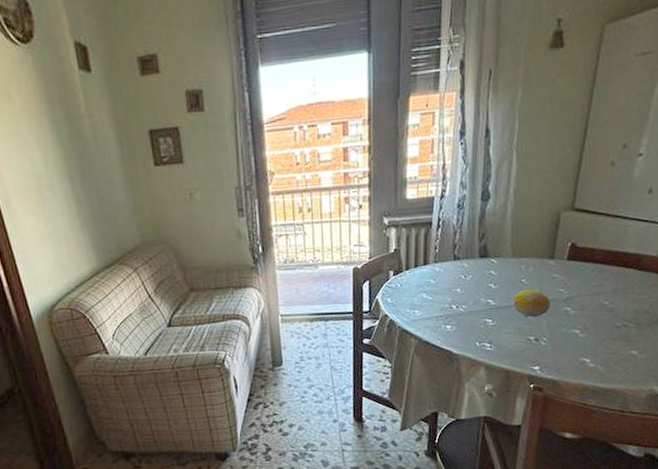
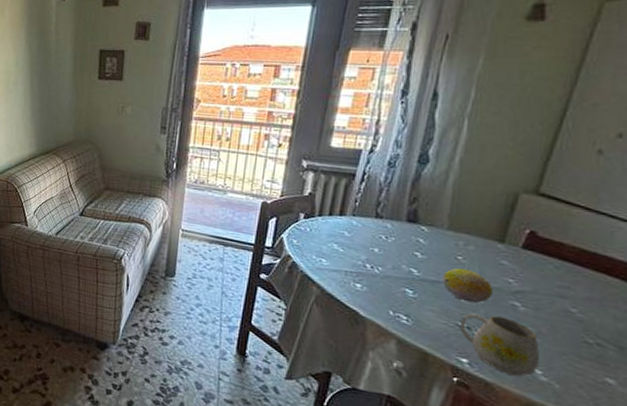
mug: none [531,322,588,369] -> present [460,313,540,376]

